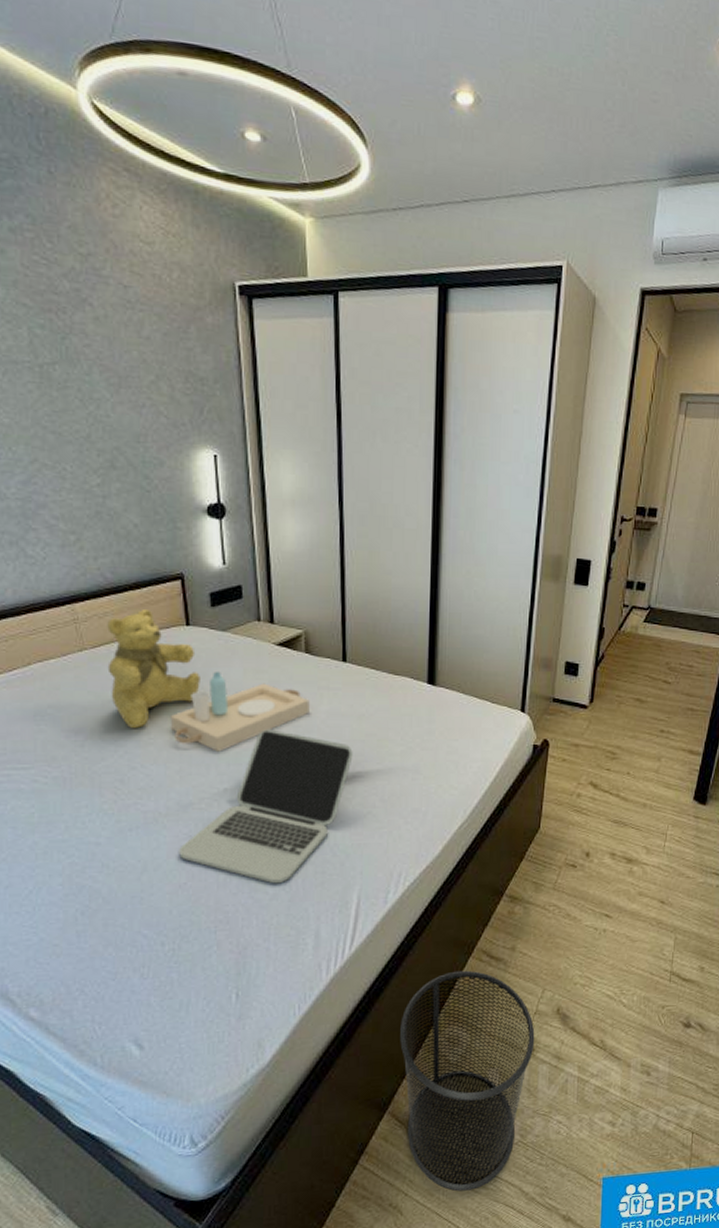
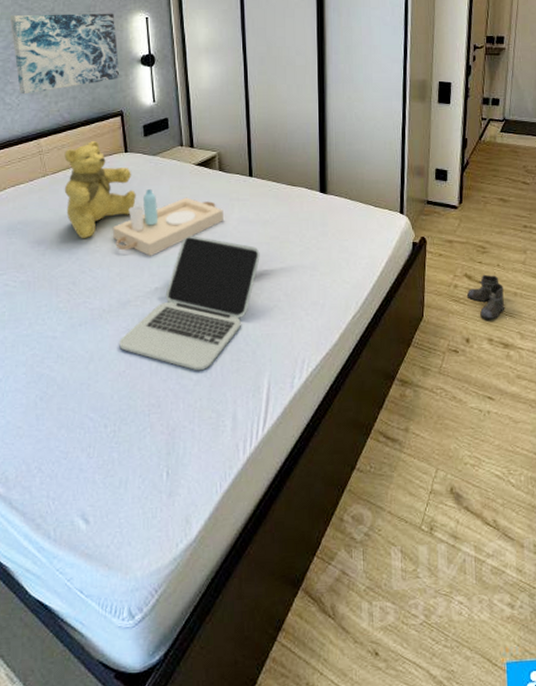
wall art: none [29,440,180,546] -> present [9,13,120,95]
waste bin: present [400,970,535,1192] -> none [309,450,432,672]
boots: none [590,783,633,833] -> present [466,274,507,320]

